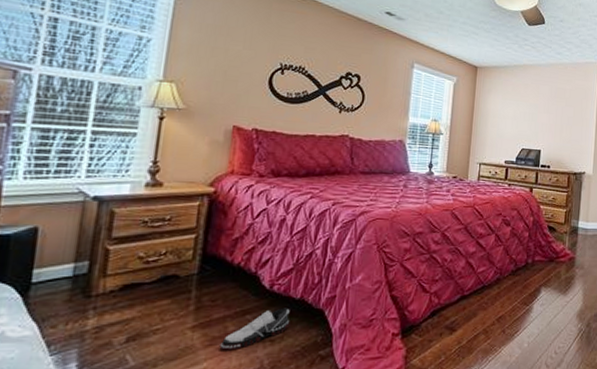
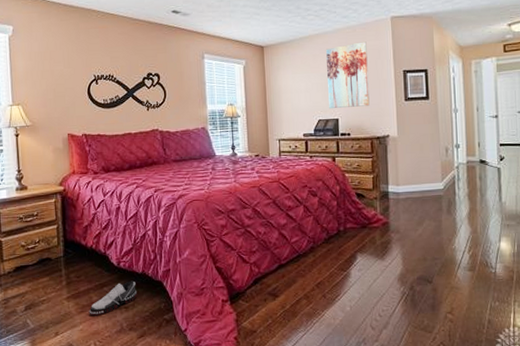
wall art: none [533,79,576,142] -> present [326,41,370,109]

